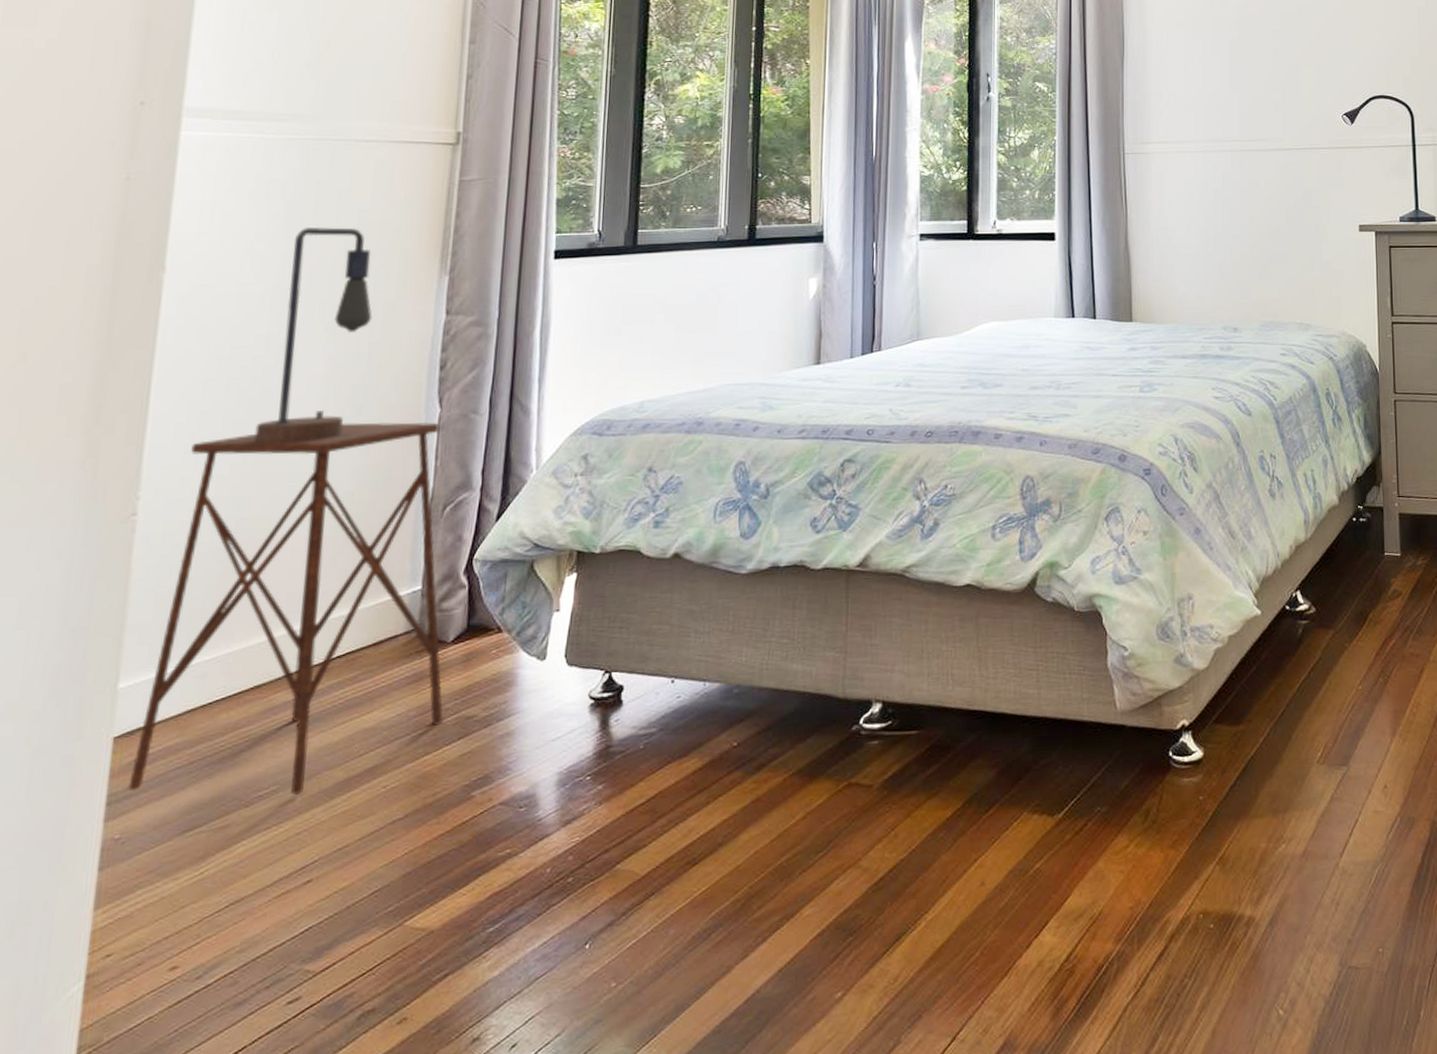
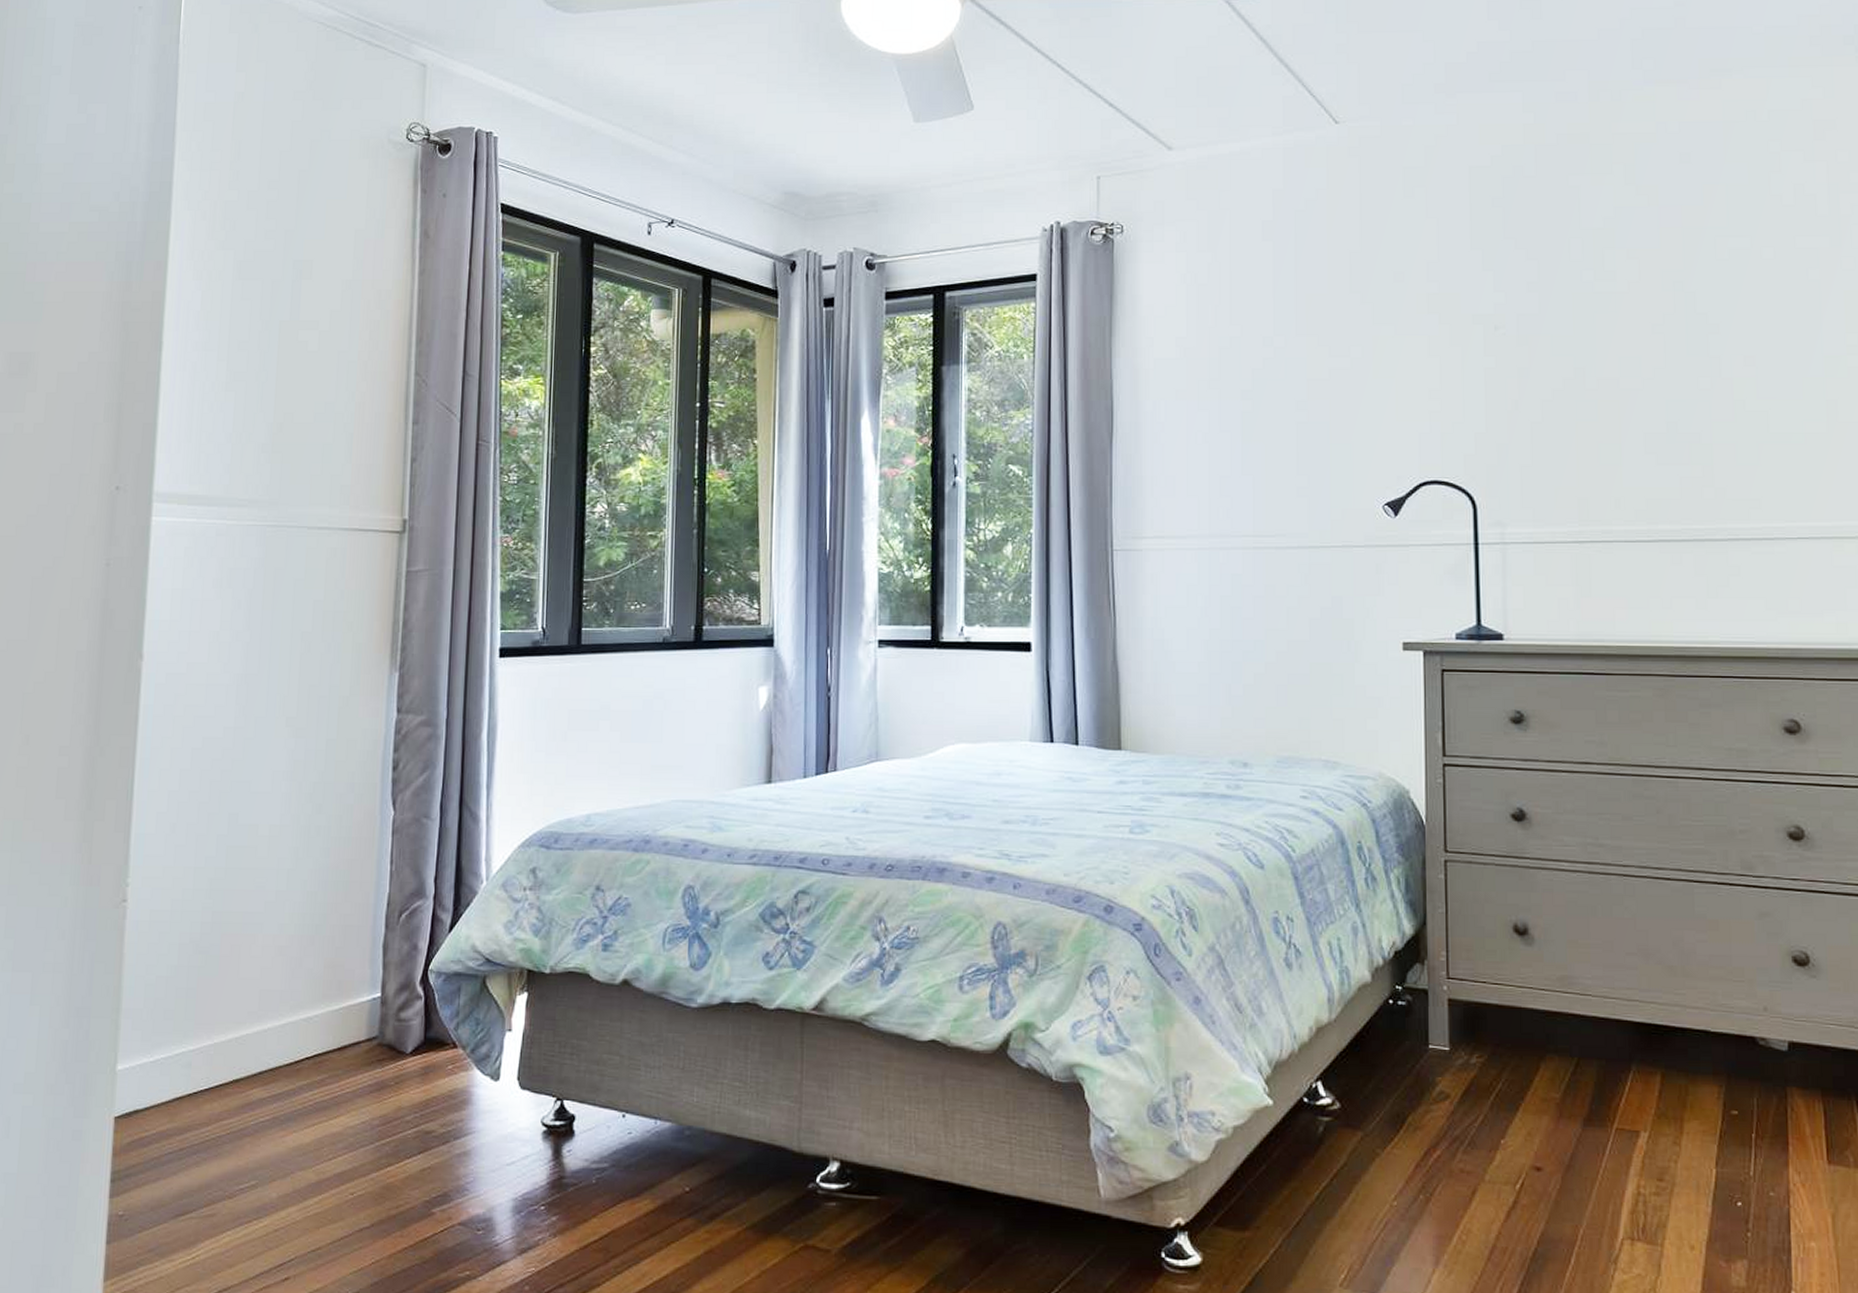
side table: present [128,421,443,796] -> none [128,821,404,1193]
table lamp: present [254,226,373,444] -> none [226,617,329,839]

